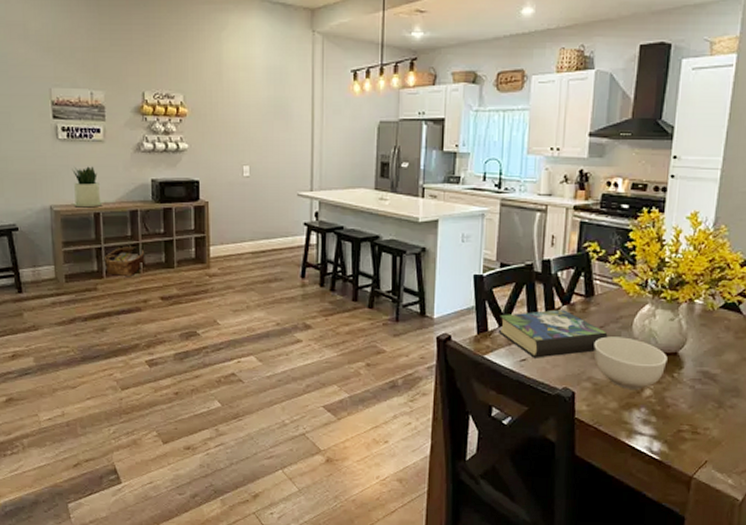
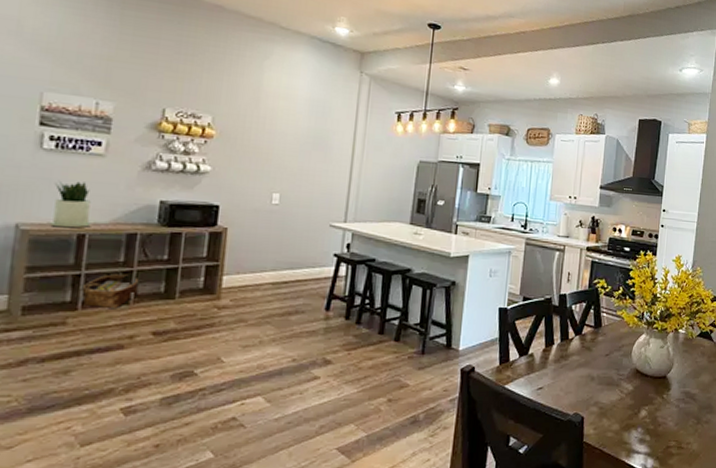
book: present [498,309,608,358] -> none [518,340,612,386]
bowl: present [593,336,667,389] -> none [600,363,659,411]

